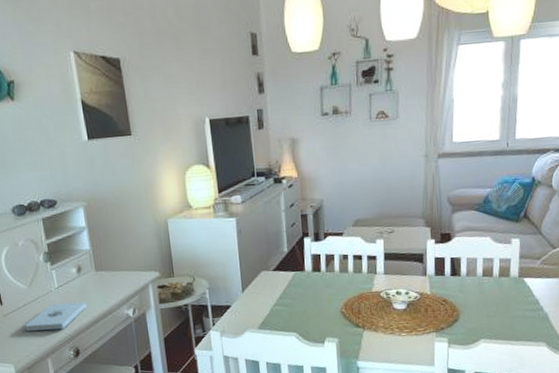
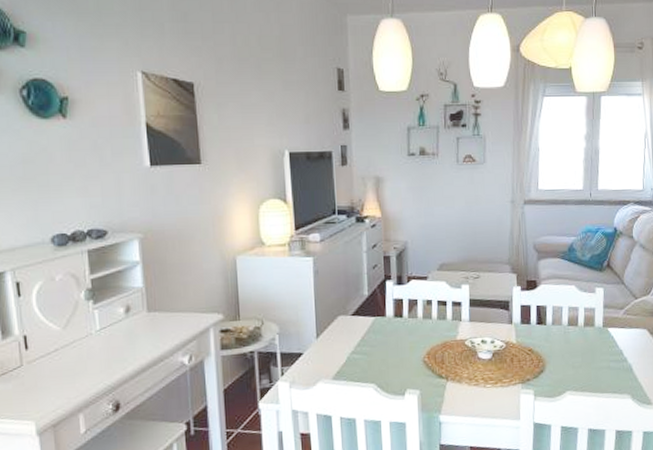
notepad: present [24,301,88,331] -> none [53,347,134,381]

